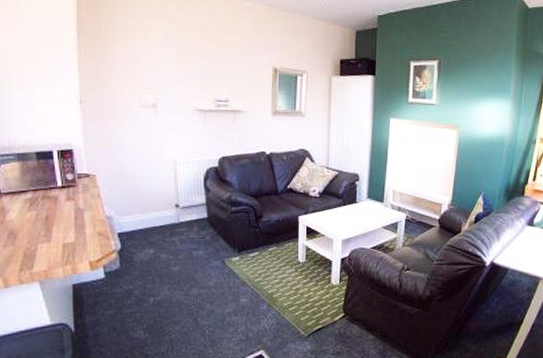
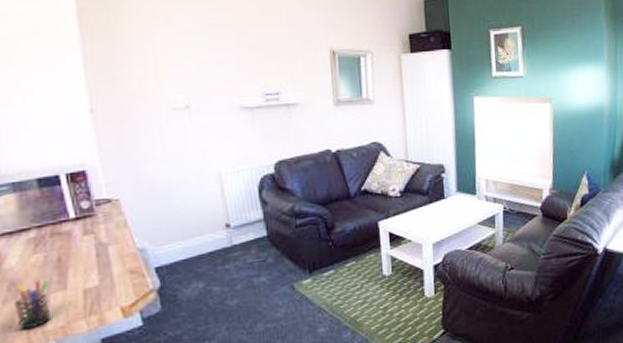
pen holder: none [11,232,38,270] -> present [13,279,52,330]

